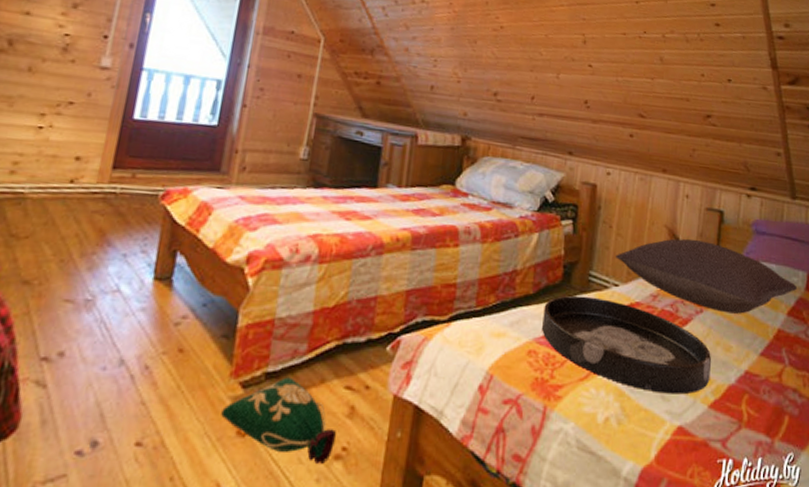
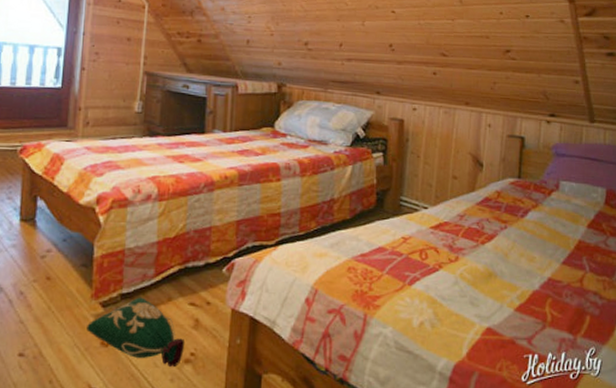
tray: present [542,295,711,395] -> none [359,218,516,300]
pillow: present [616,238,797,314] -> none [424,163,596,228]

